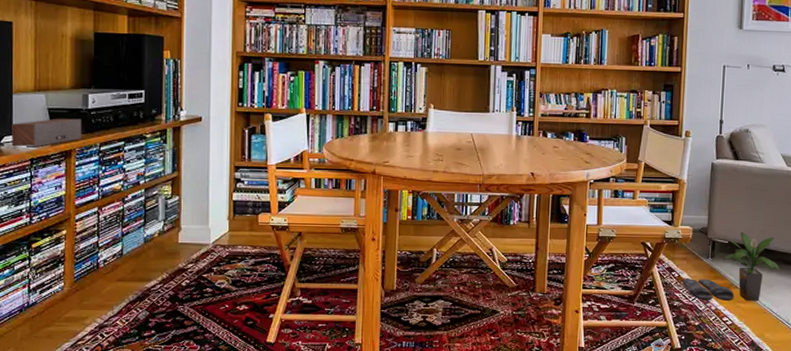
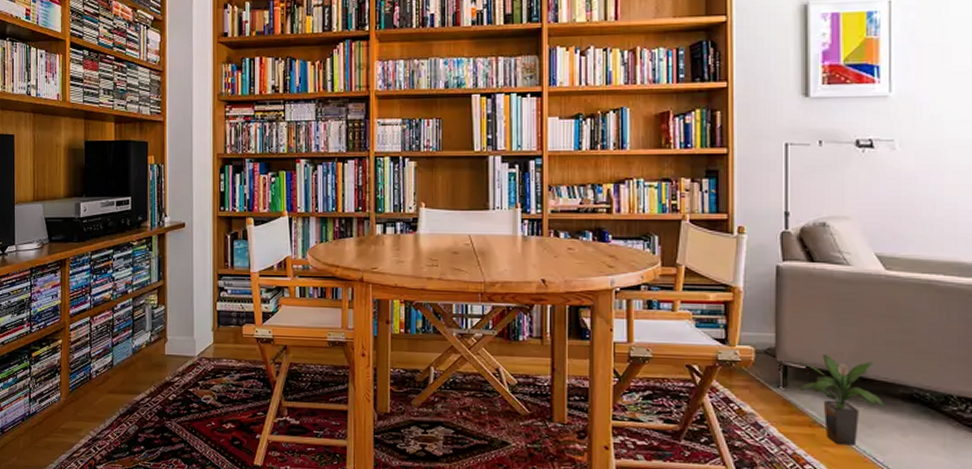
speaker: present [12,118,81,148] -> none [14,227,74,257]
slippers: present [682,278,734,301] -> none [744,412,819,443]

